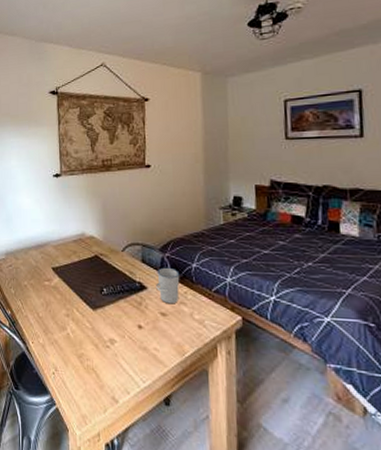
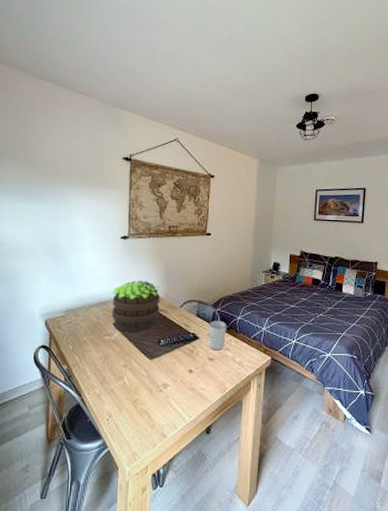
potted plant: none [49,222,100,278] -> present [111,281,161,332]

